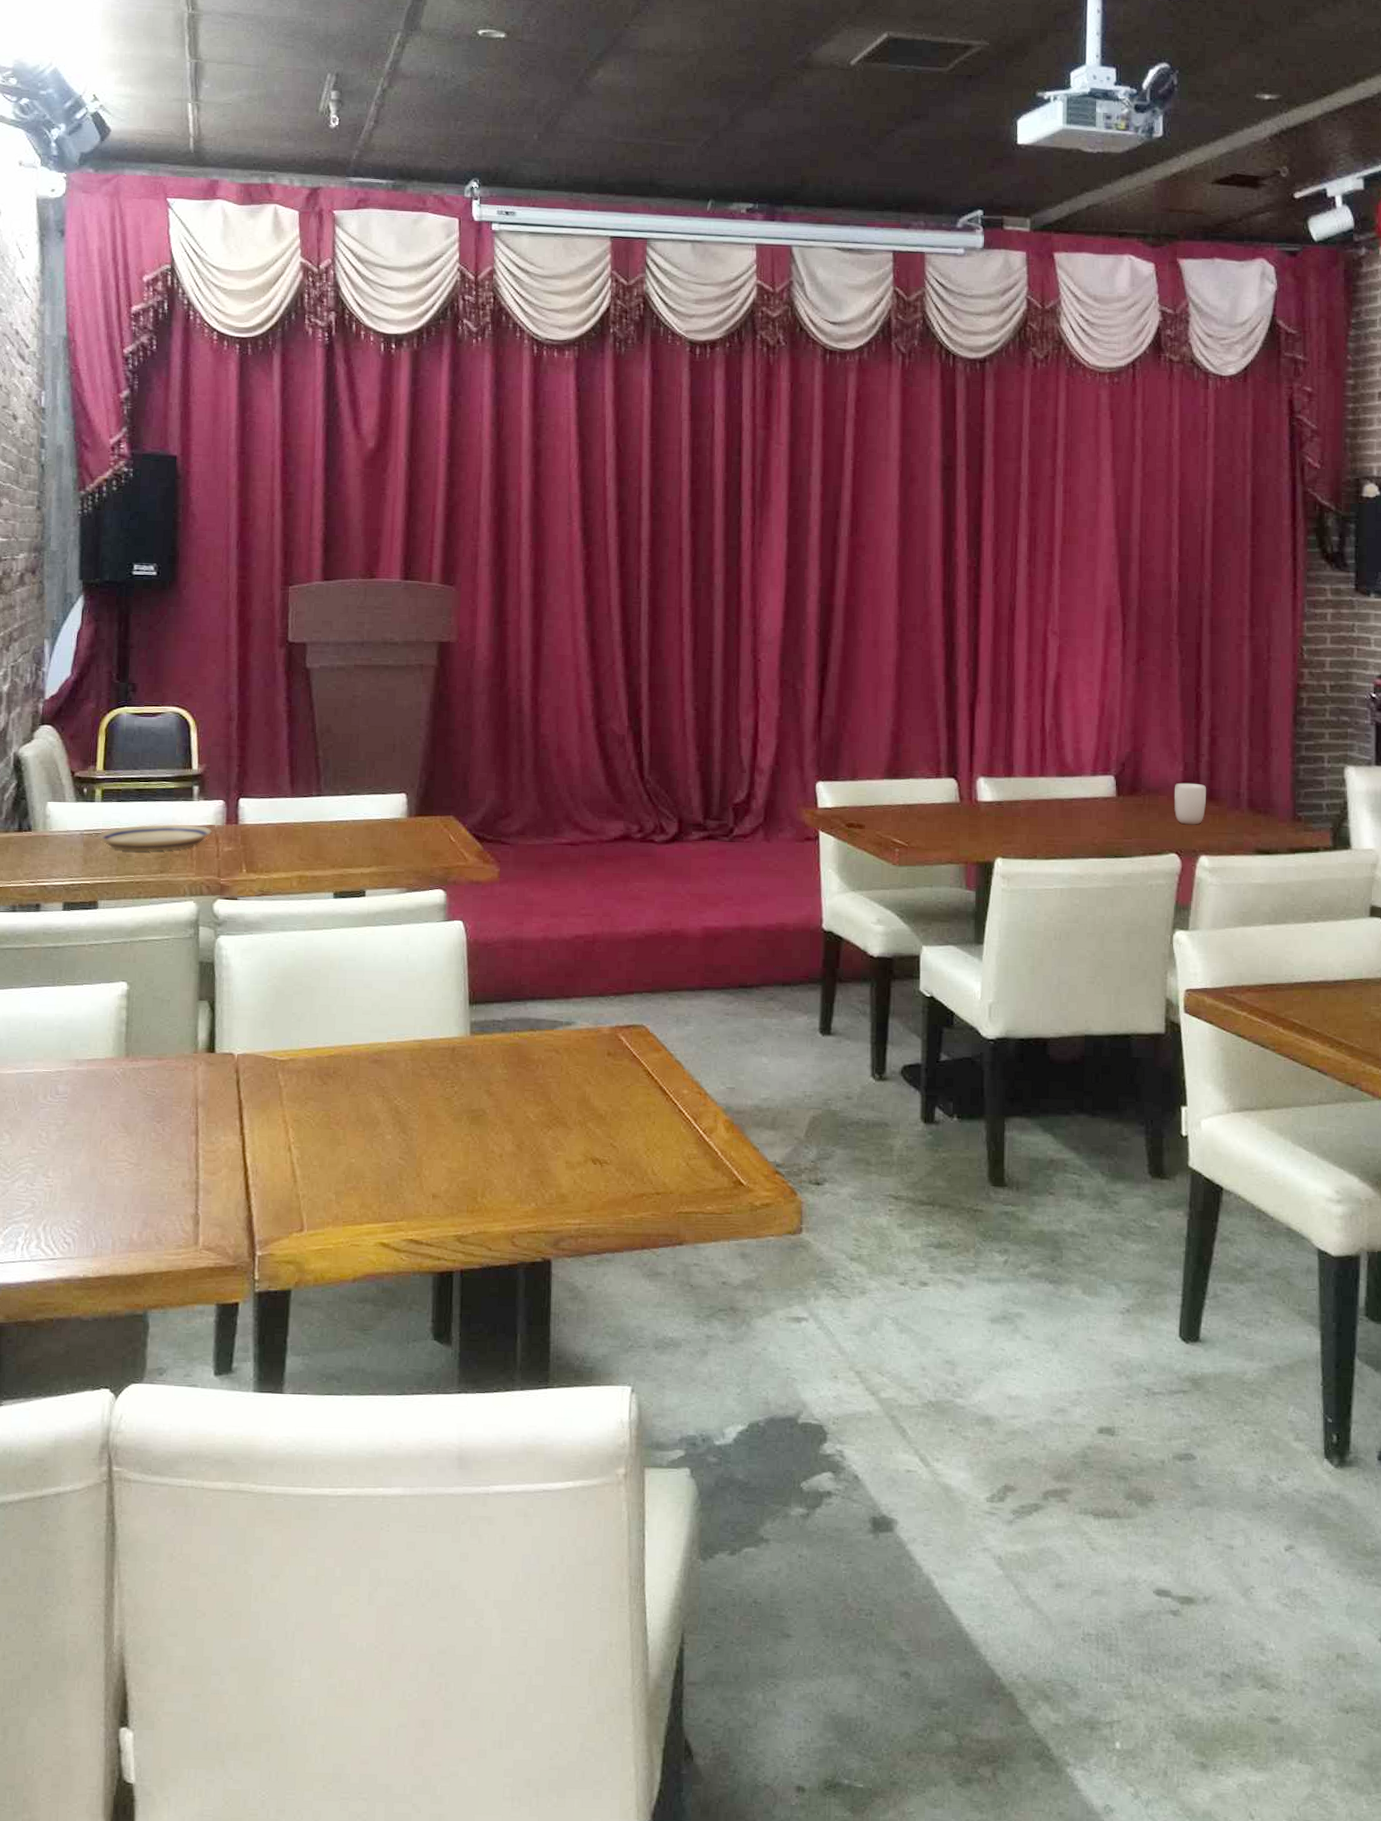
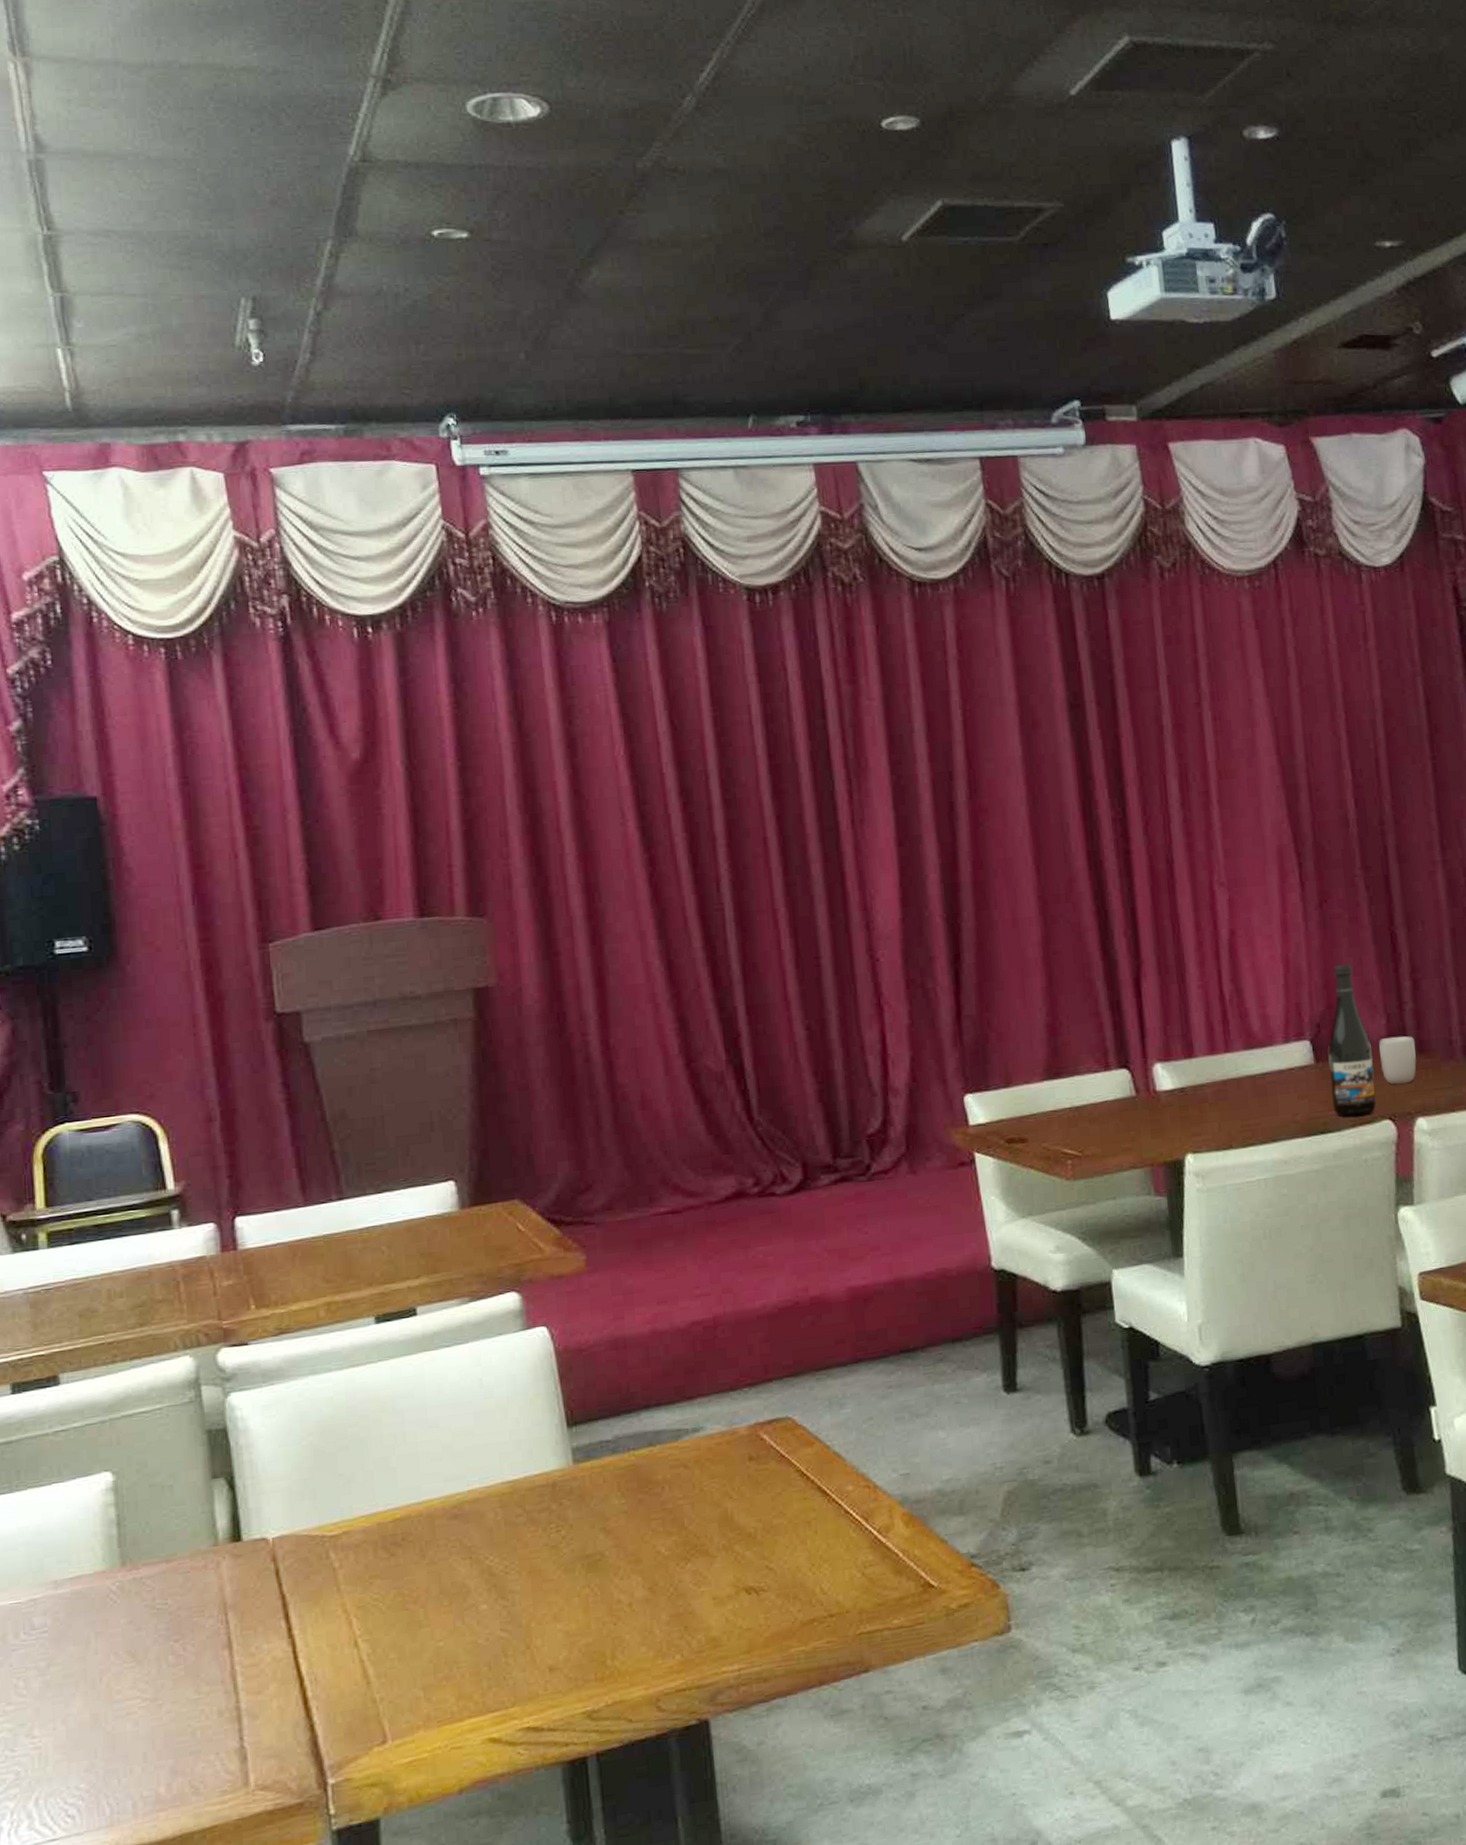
plate: present [98,823,212,852] -> none [49,1259,203,1306]
beer bottle: none [1128,714,1168,847] -> present [1328,963,1376,1117]

